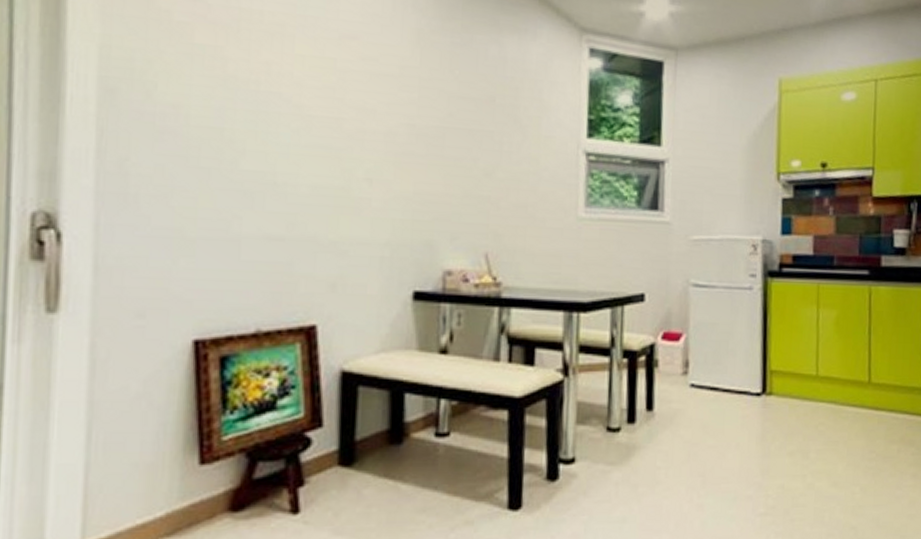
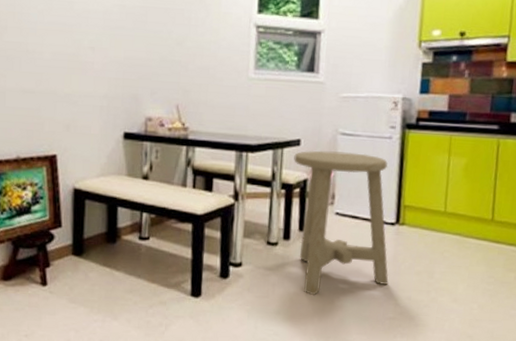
stool: none [637,306,757,494] -> present [294,150,389,296]

